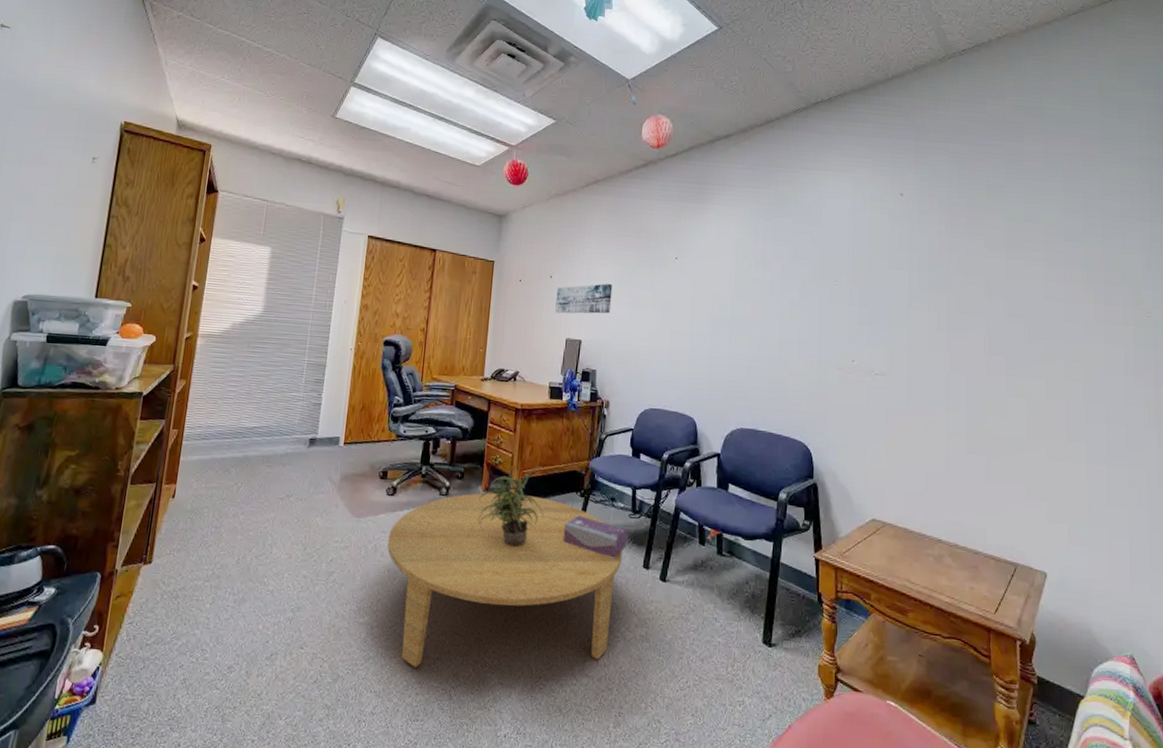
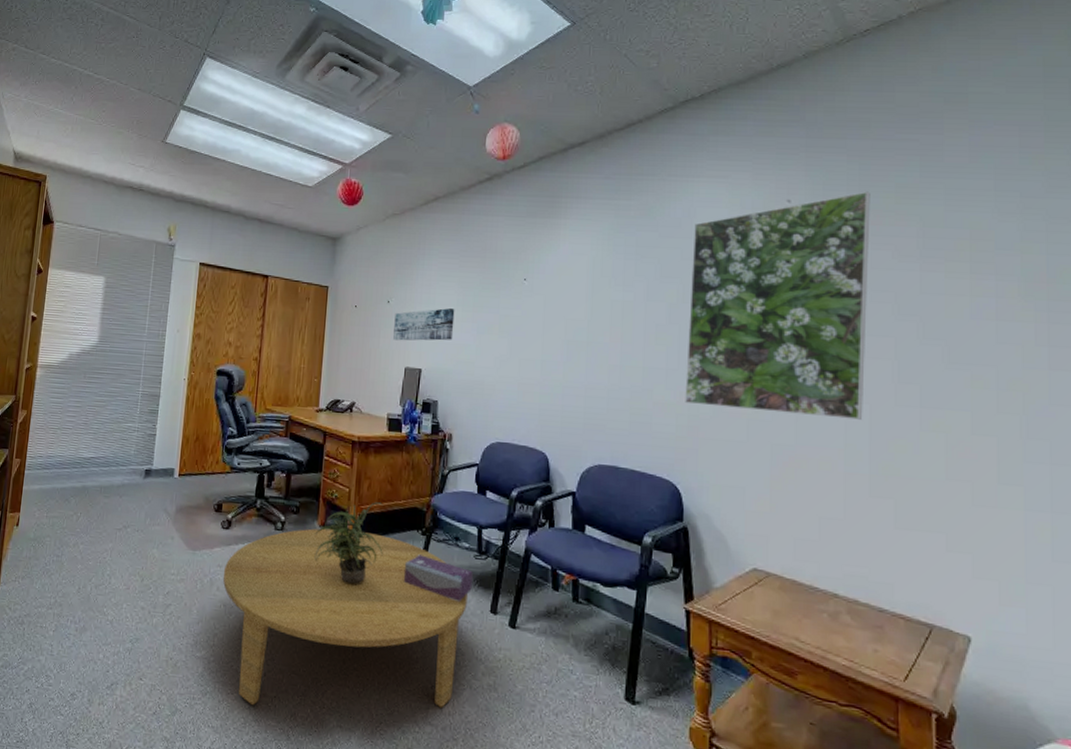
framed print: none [815,188,967,386] -> present [685,191,870,420]

